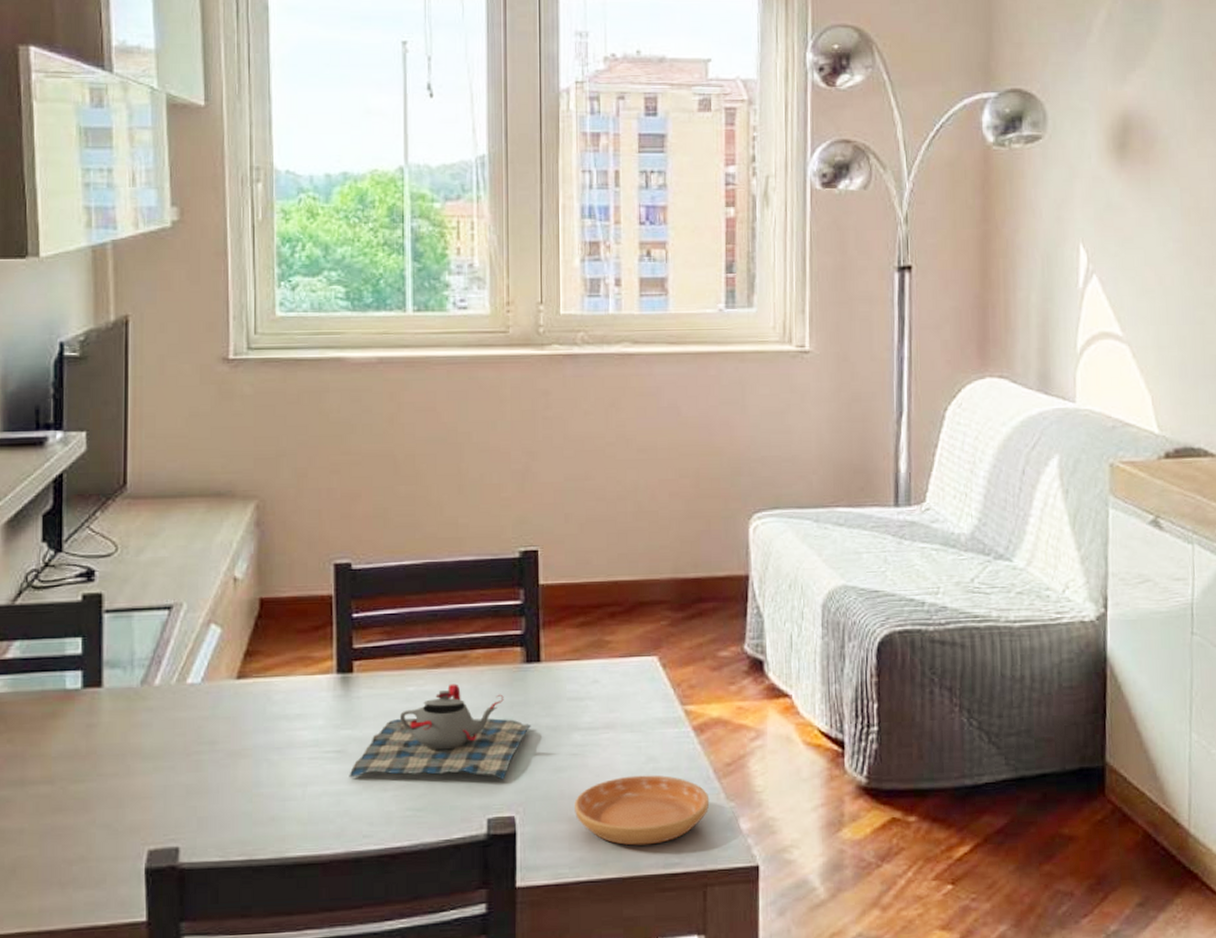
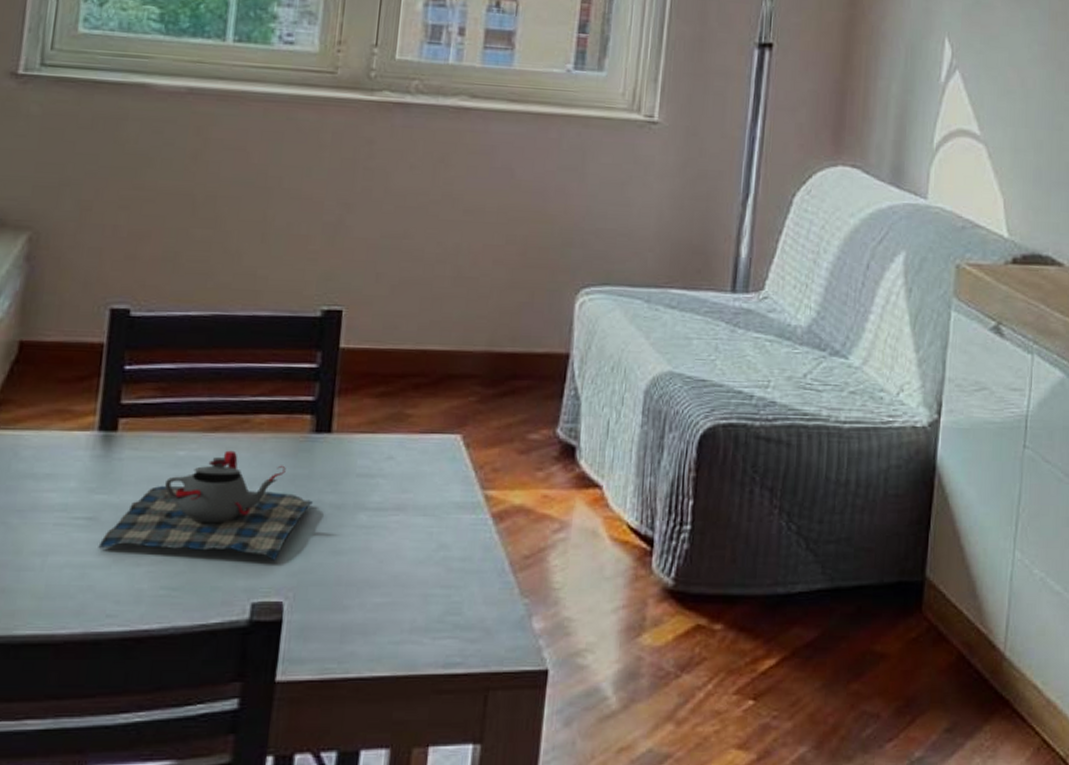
saucer: present [575,775,710,846] -> none [351,564,502,641]

